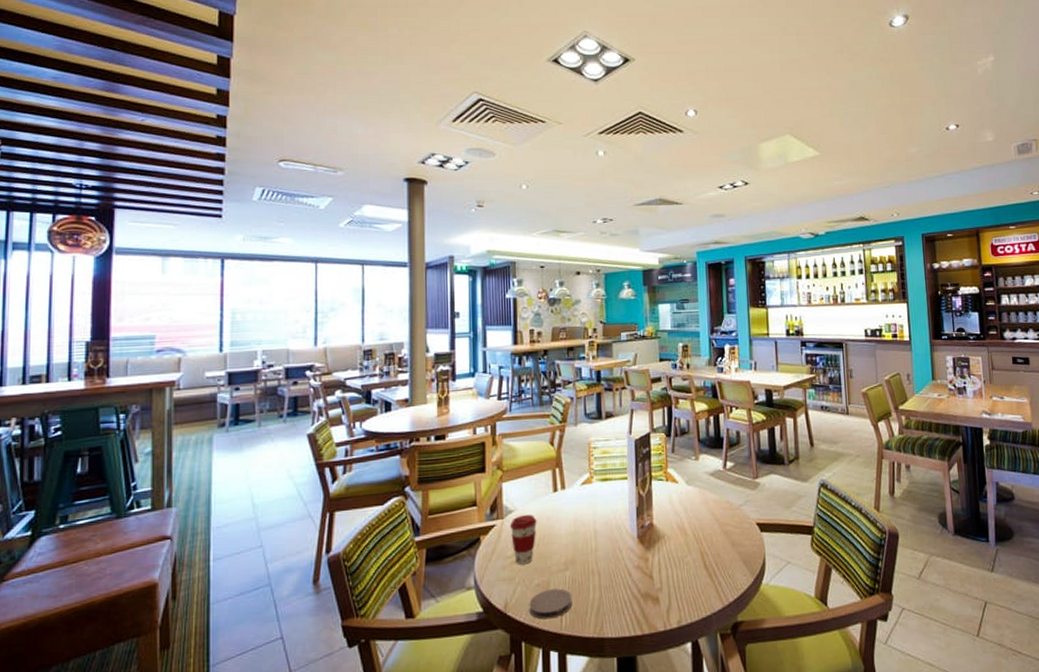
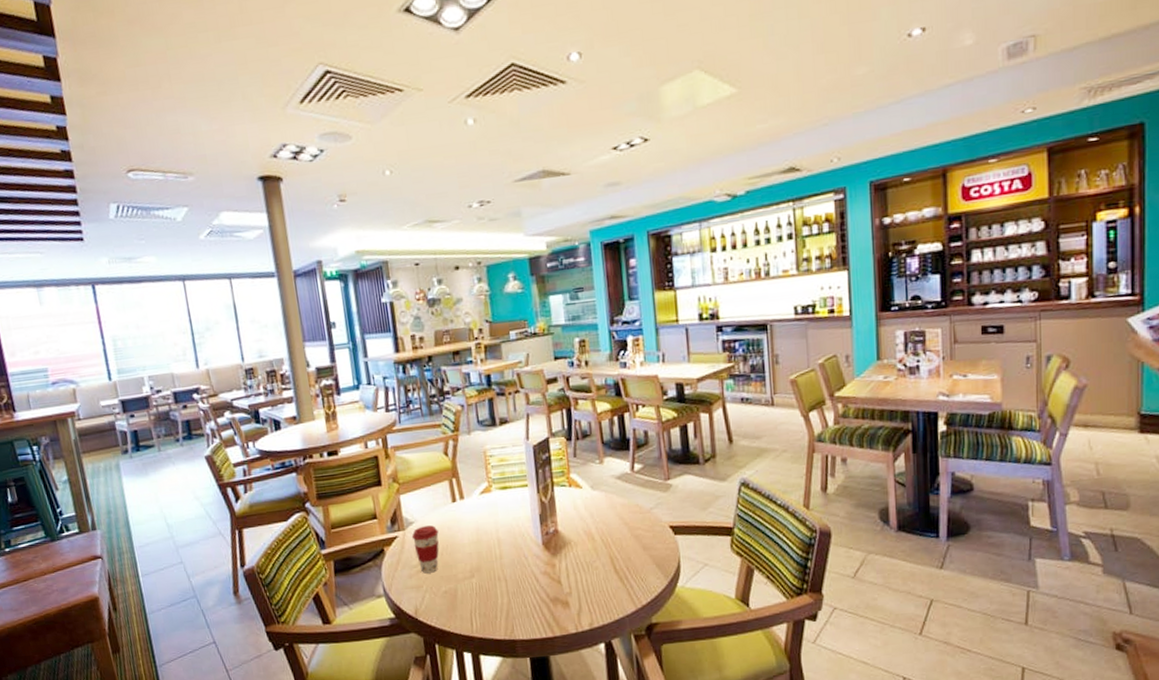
coaster: present [529,588,573,620] -> none [438,595,482,624]

